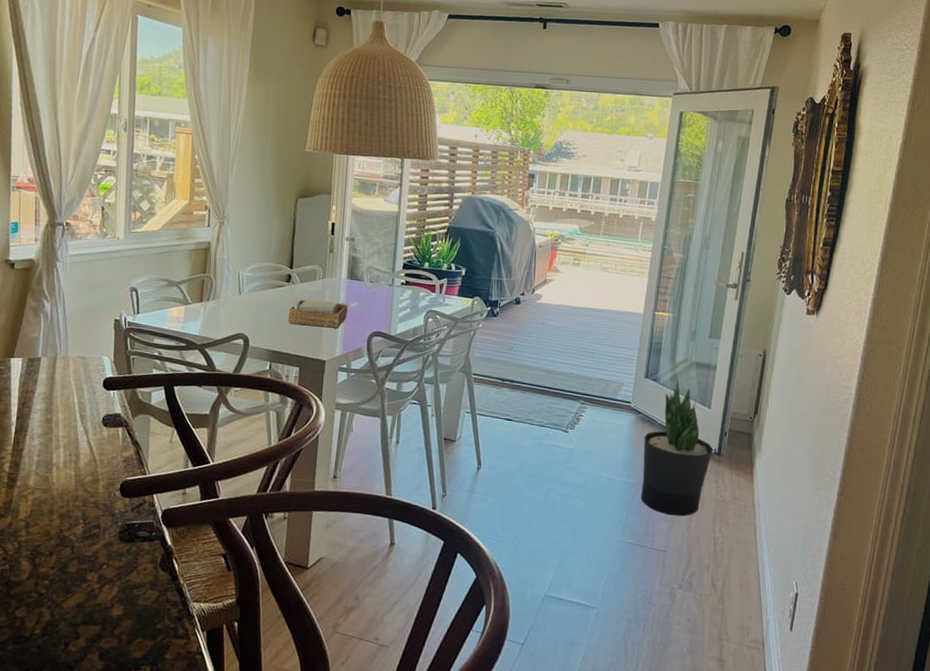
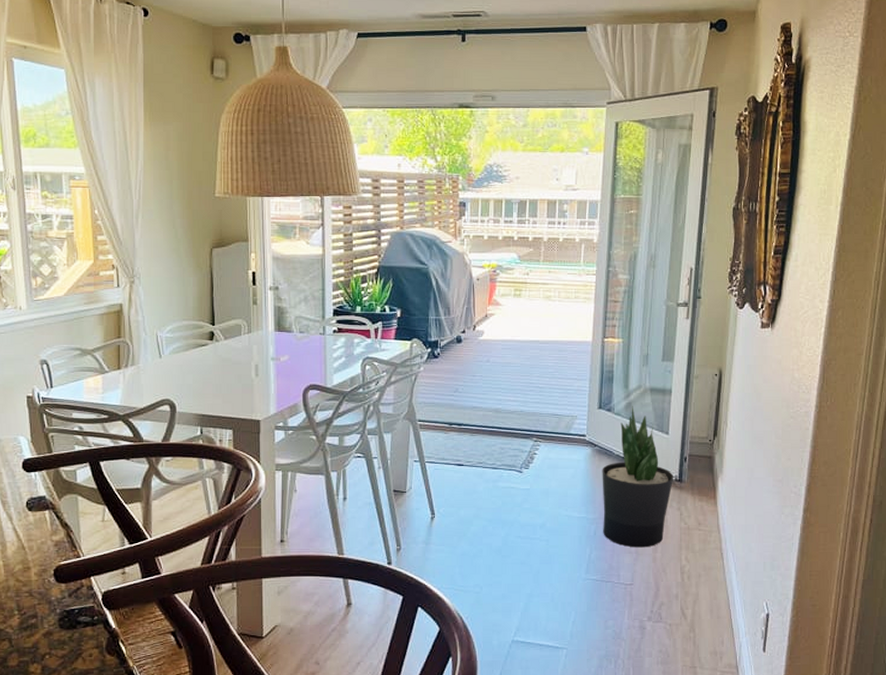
napkin holder: present [288,299,348,328] -> none [216,356,278,385]

